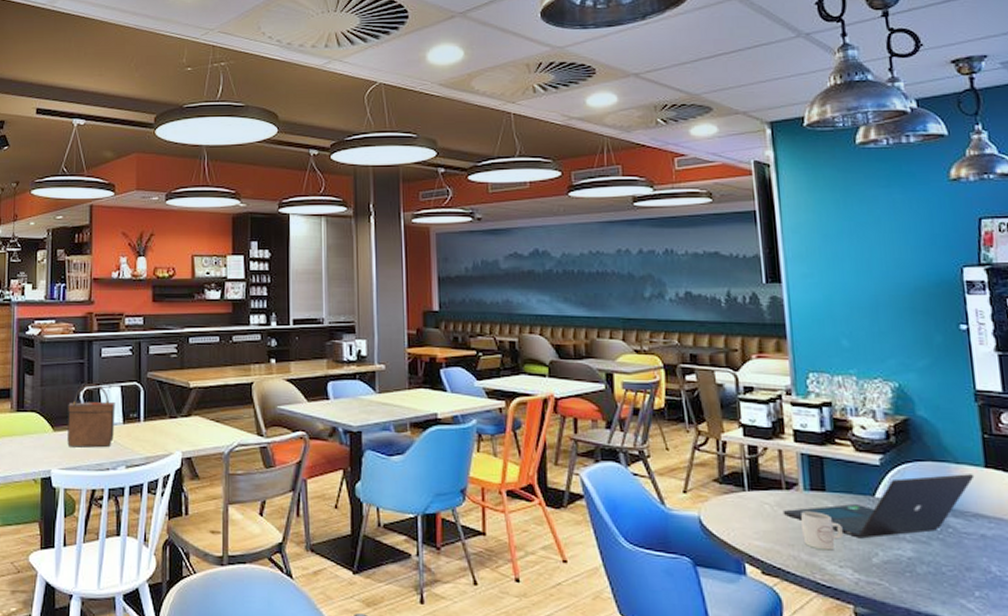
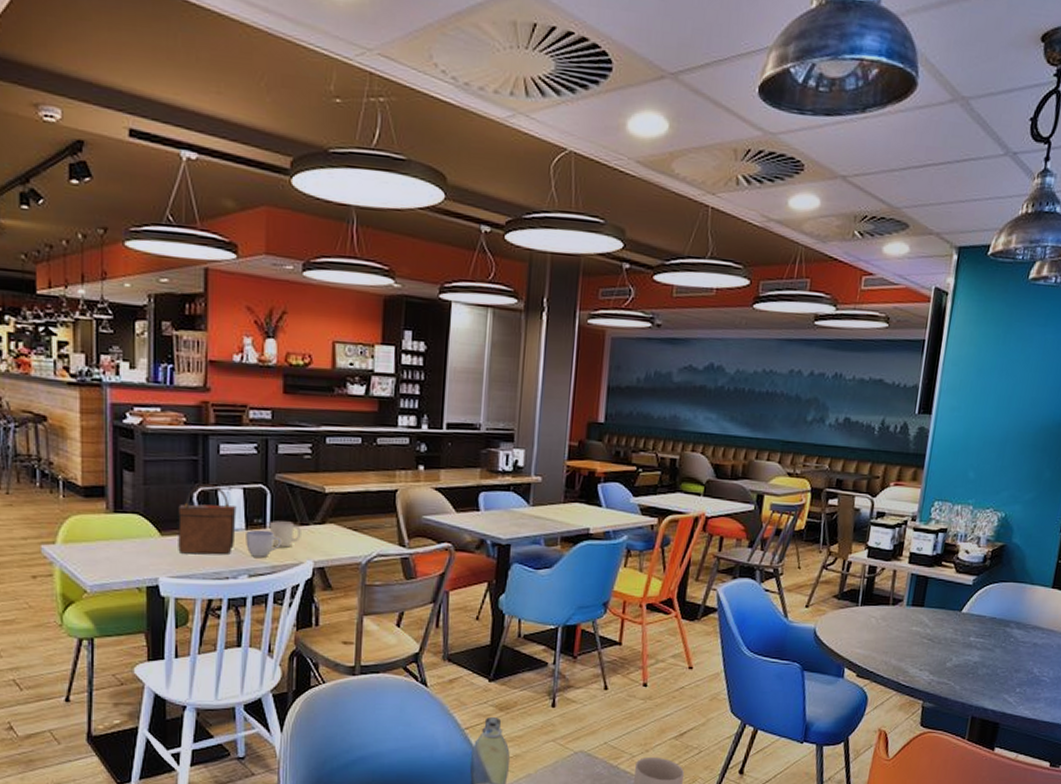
cup: none [123,423,154,449] -> present [246,529,282,557]
mug: none [143,415,170,440] -> present [269,521,301,548]
laptop: present [782,474,975,539] -> none [885,593,1042,647]
mug: present [800,511,843,551] -> none [896,623,930,657]

